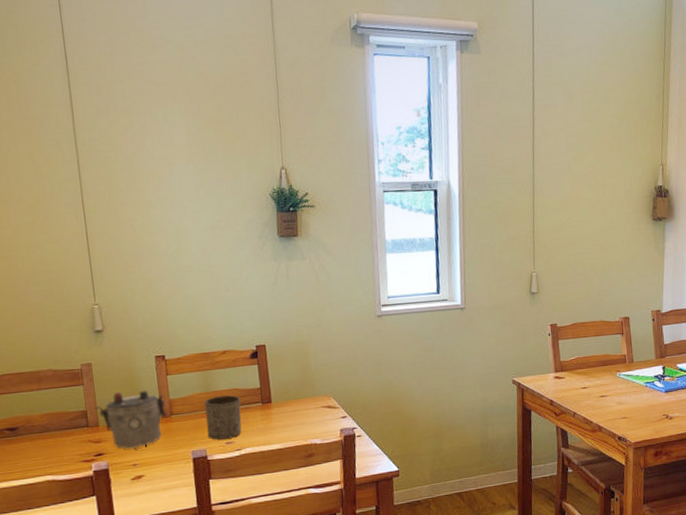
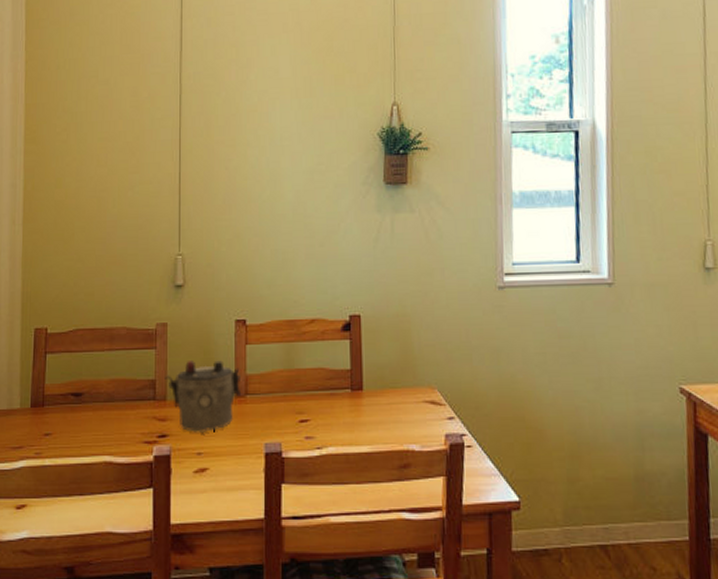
cup: present [204,395,242,440] -> none [284,376,327,432]

